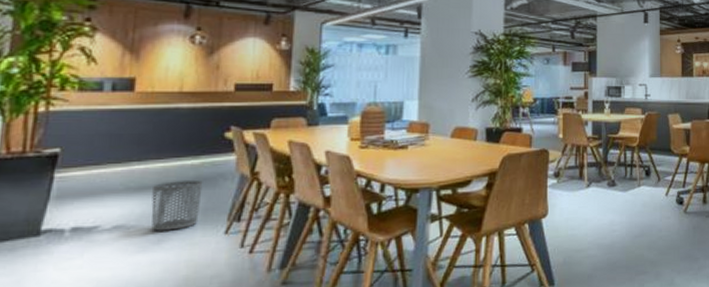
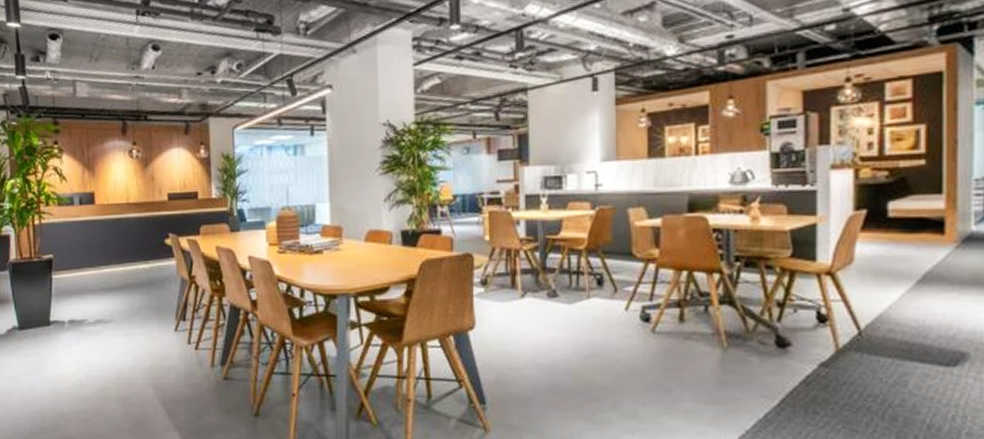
waste bin: present [151,180,203,231] -> none [118,283,154,326]

